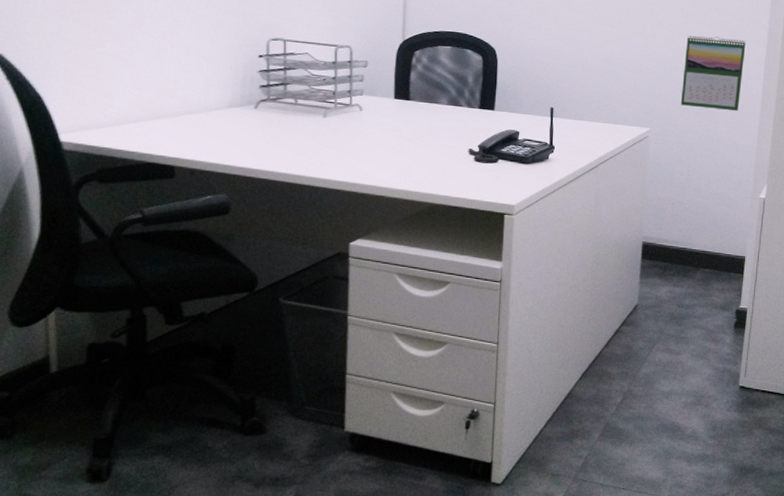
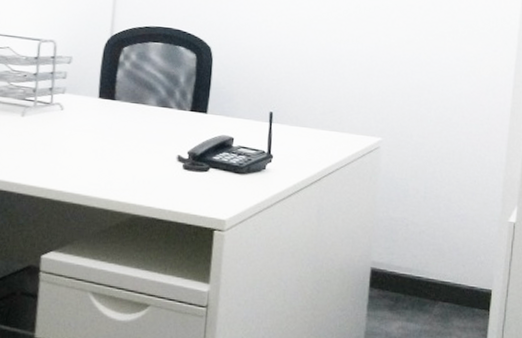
calendar: present [680,35,746,112] -> none [417,35,493,122]

